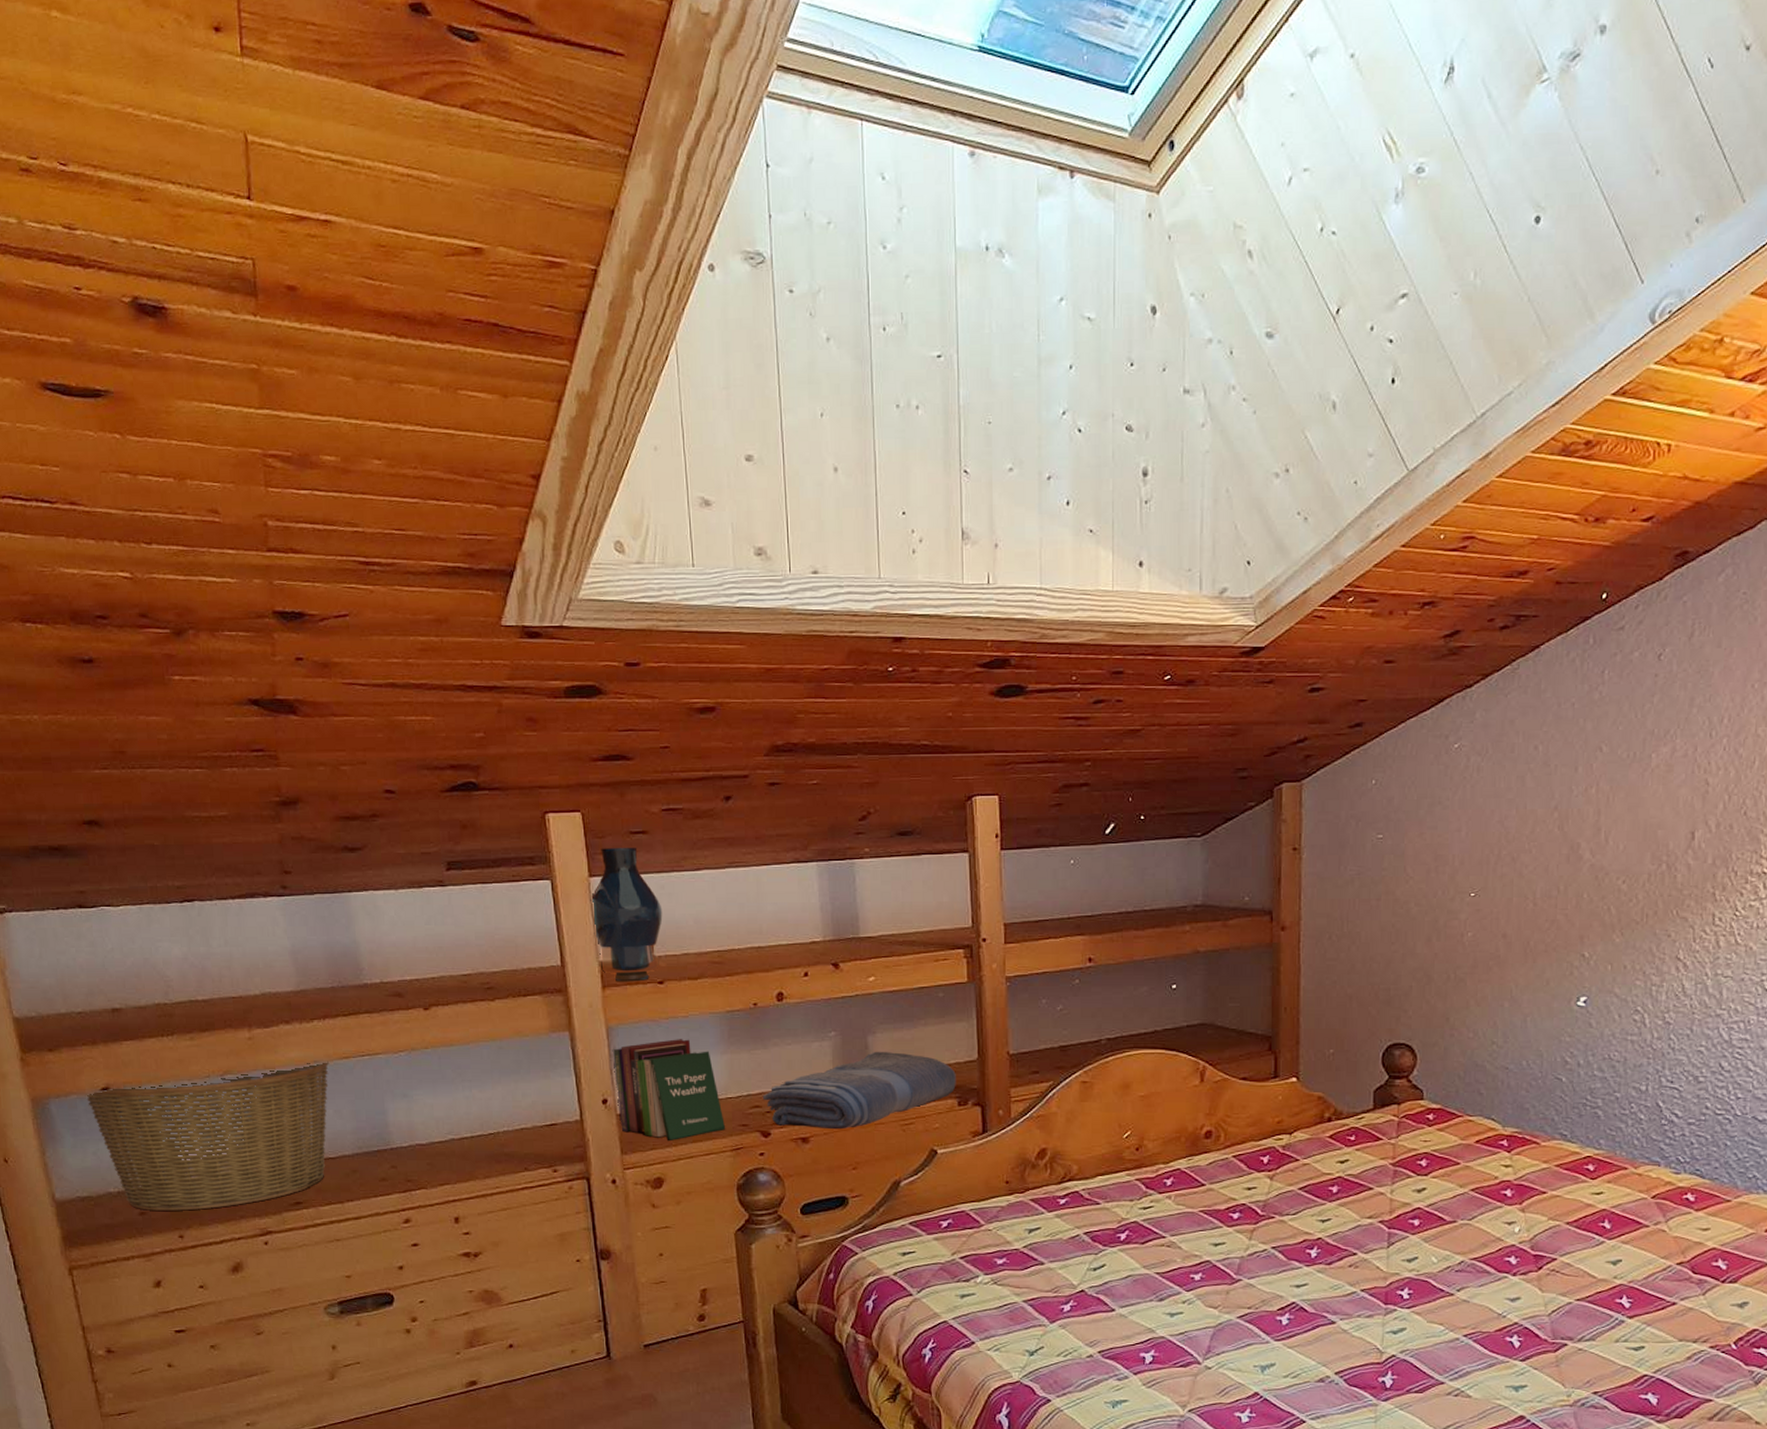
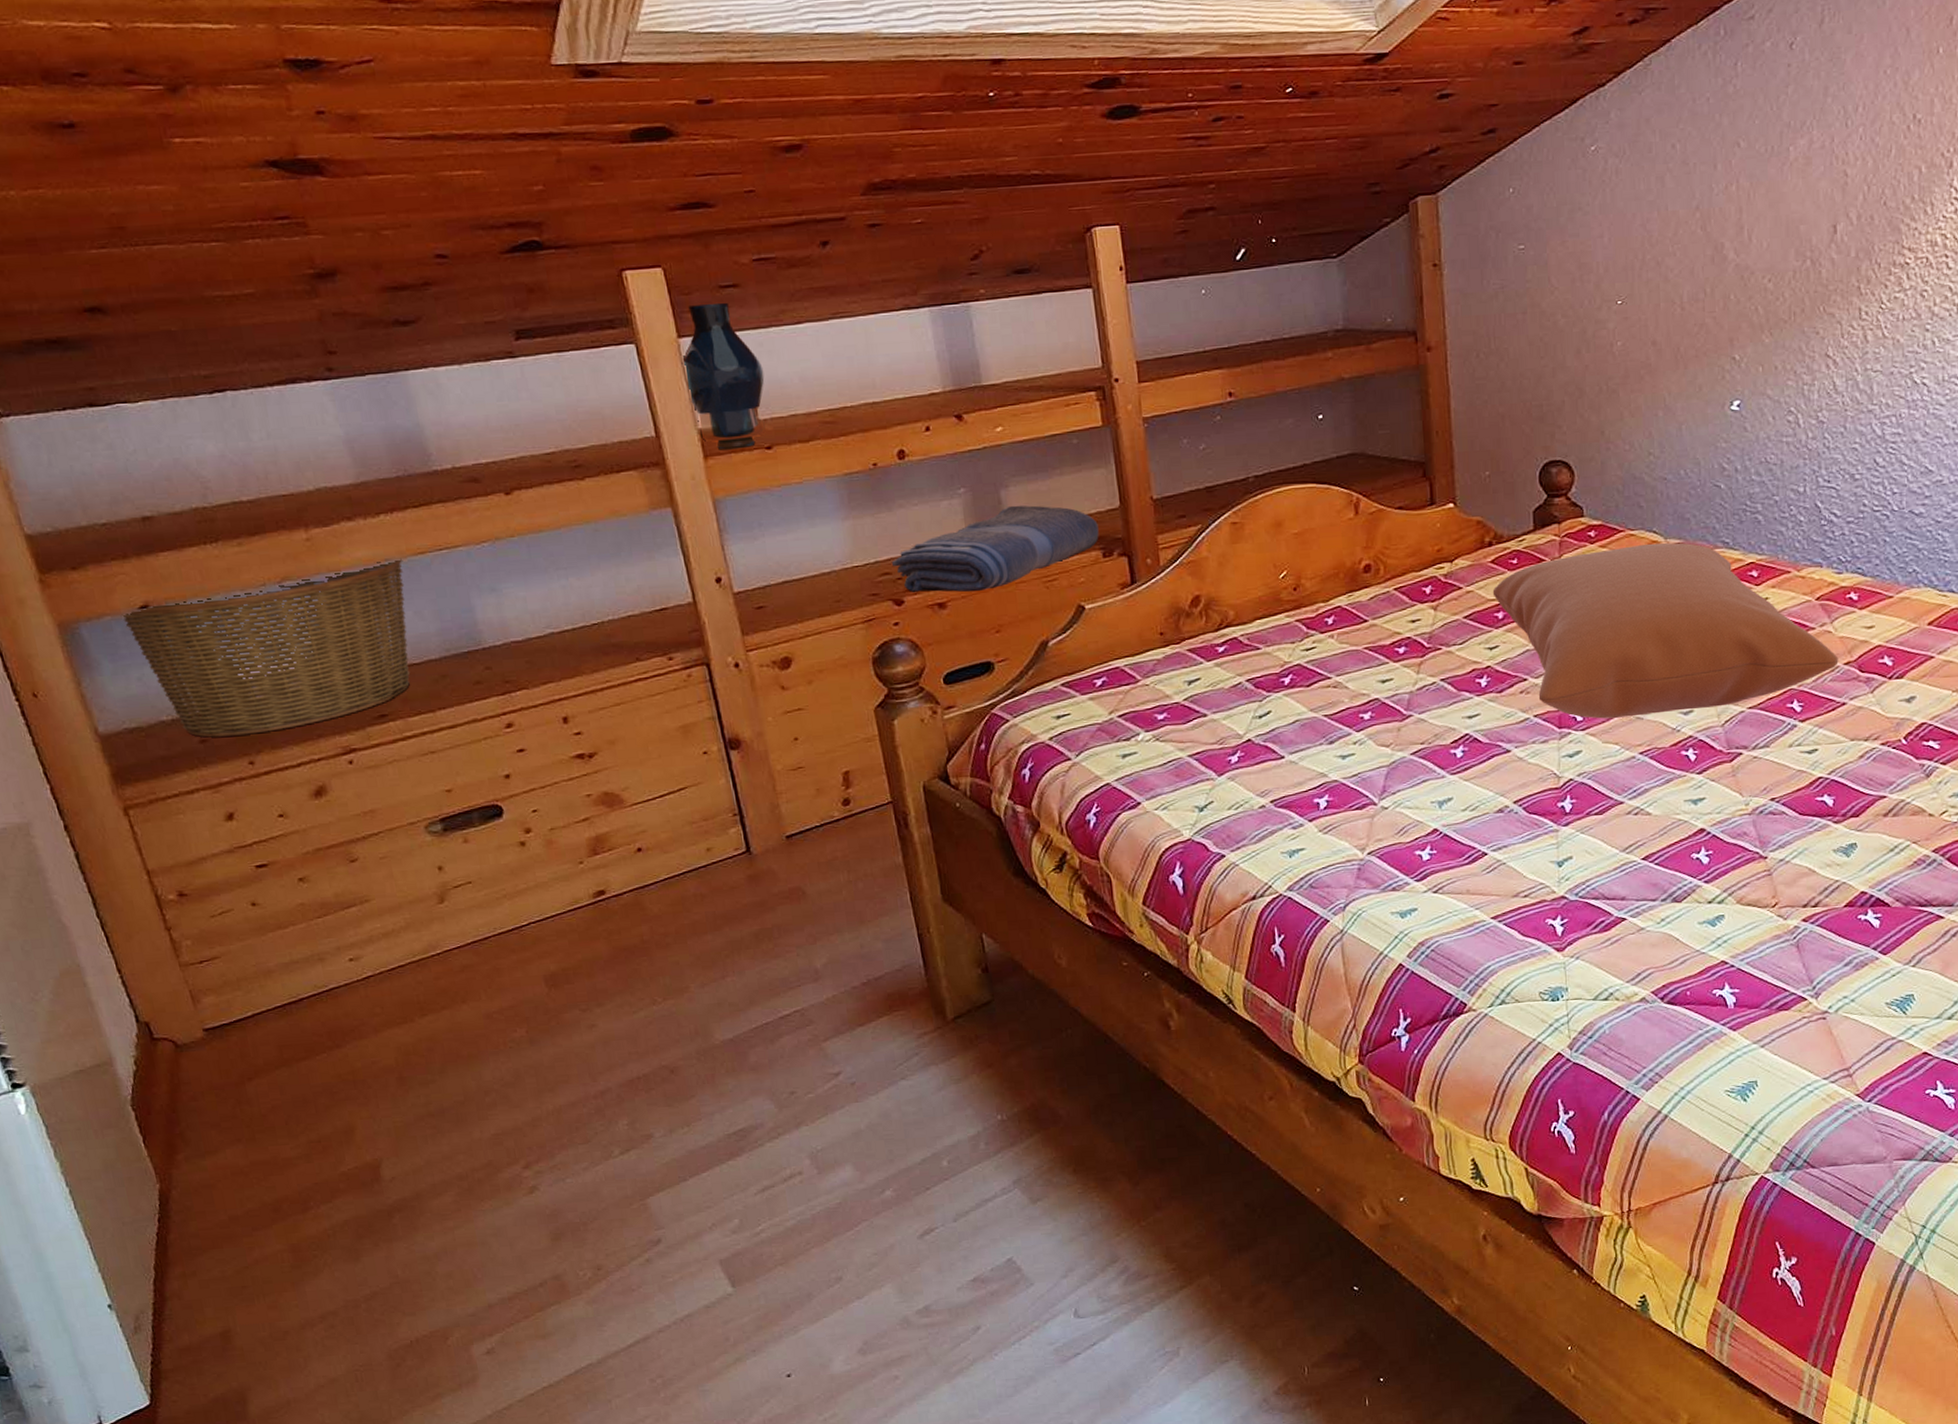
books: present [613,1039,726,1142] -> none [722,507,855,618]
cushion: none [1328,1130,1671,1299] -> present [1492,542,1839,719]

